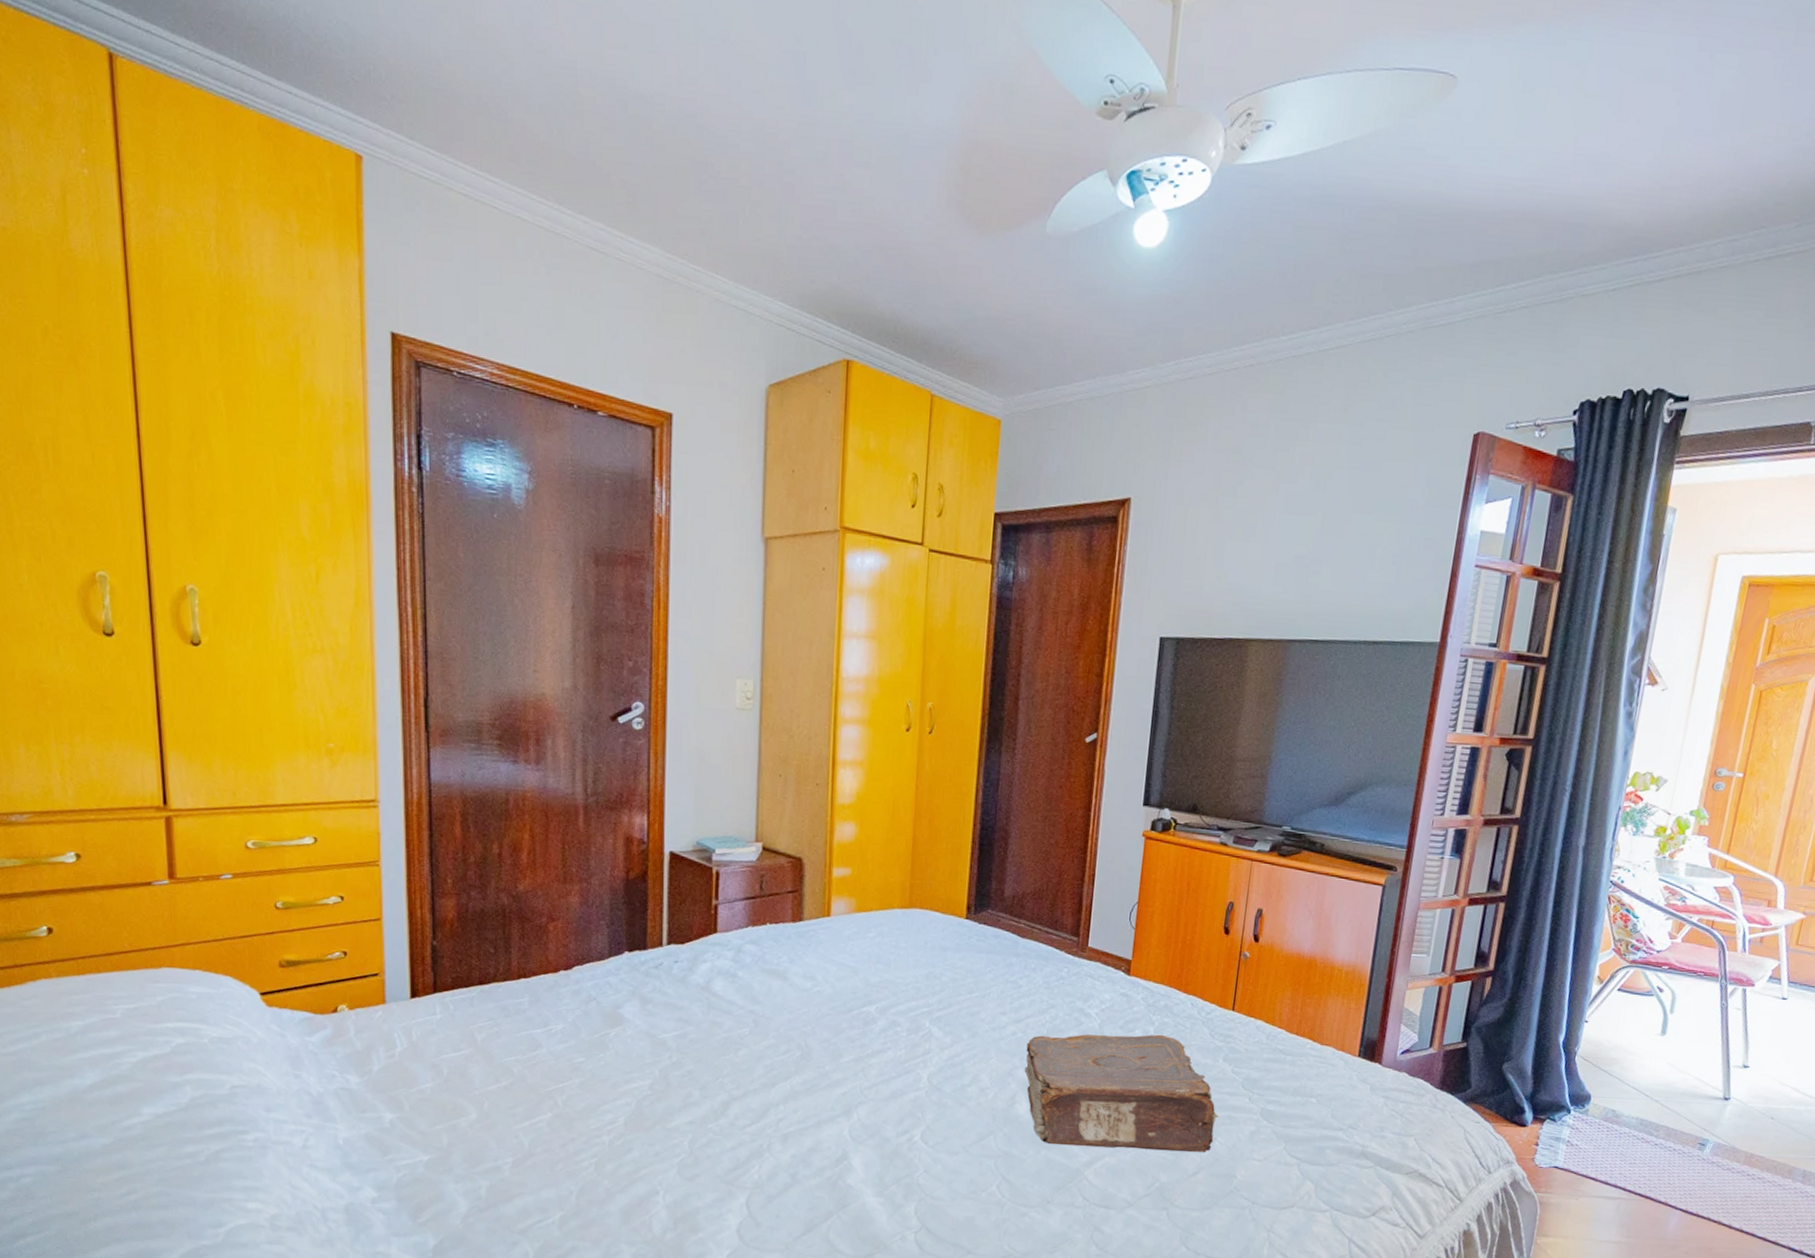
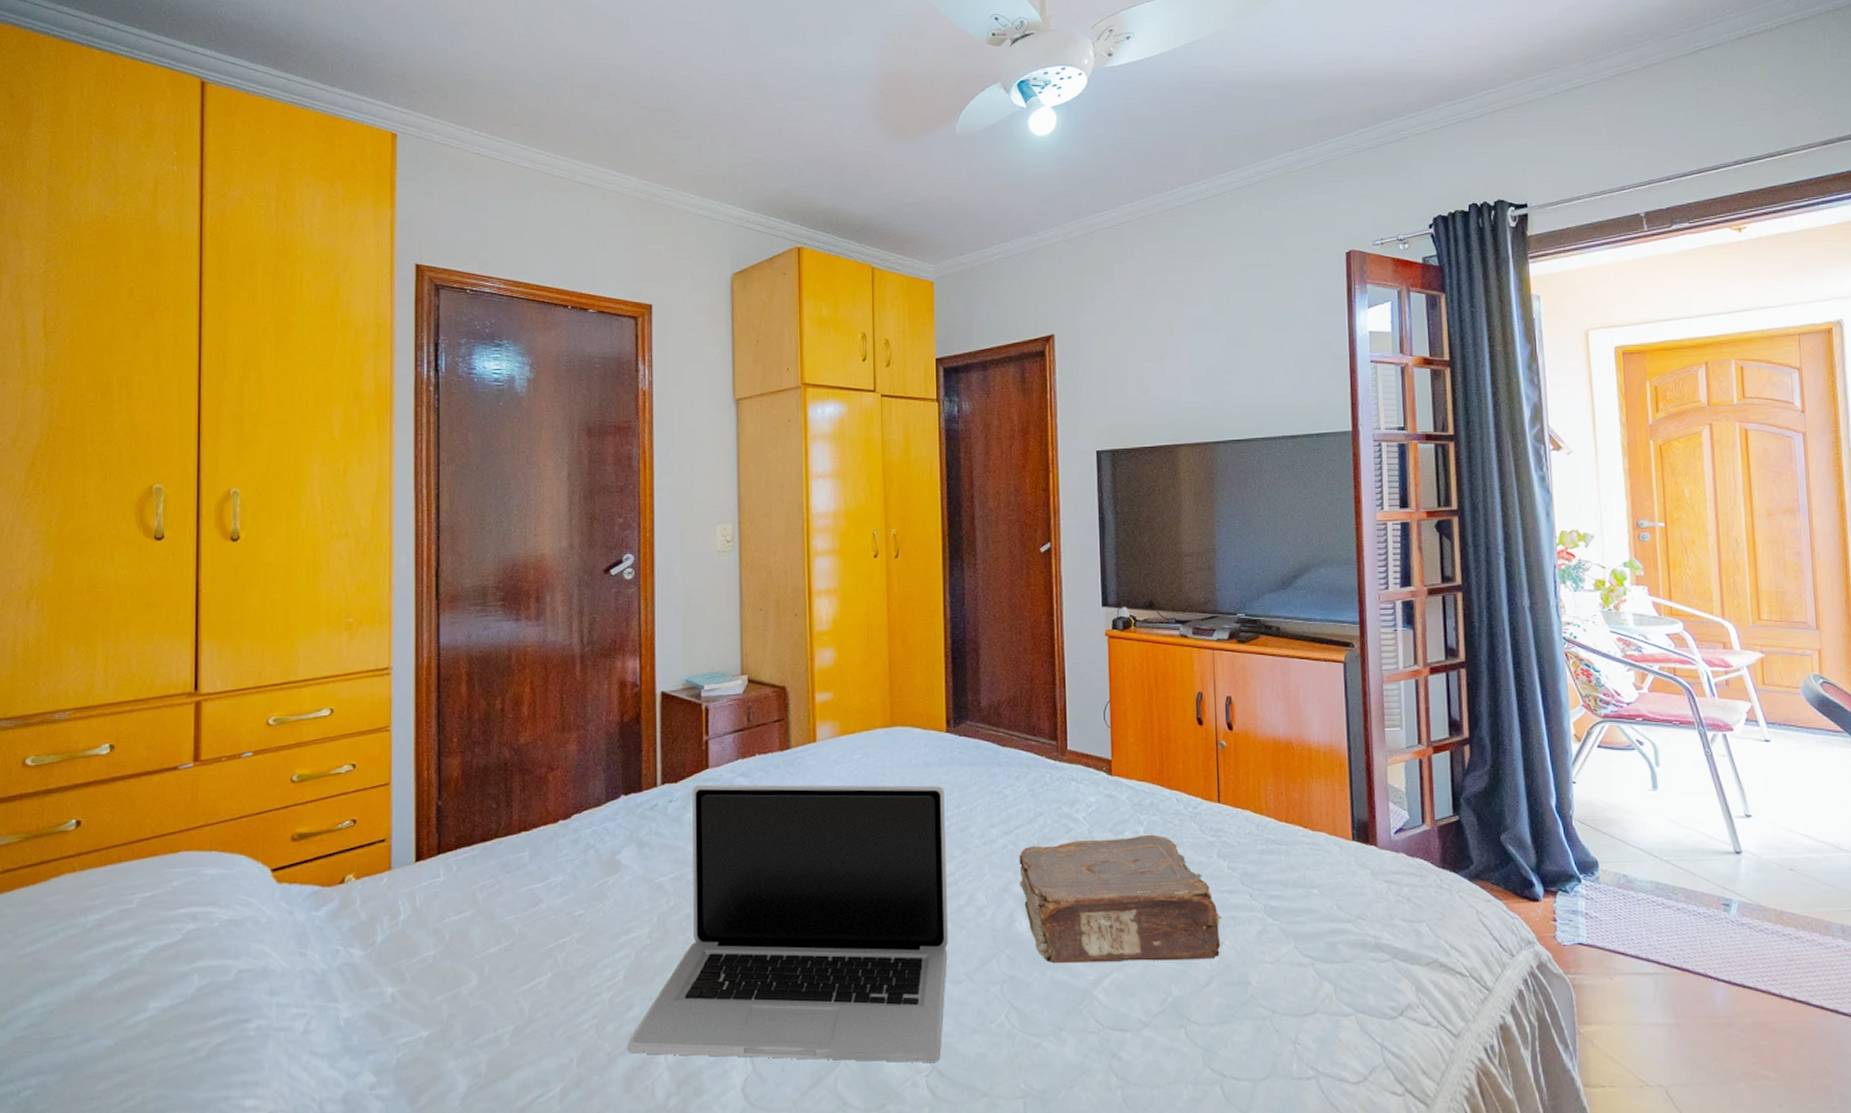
laptop: none [627,947,958,1221] -> present [628,784,948,1063]

